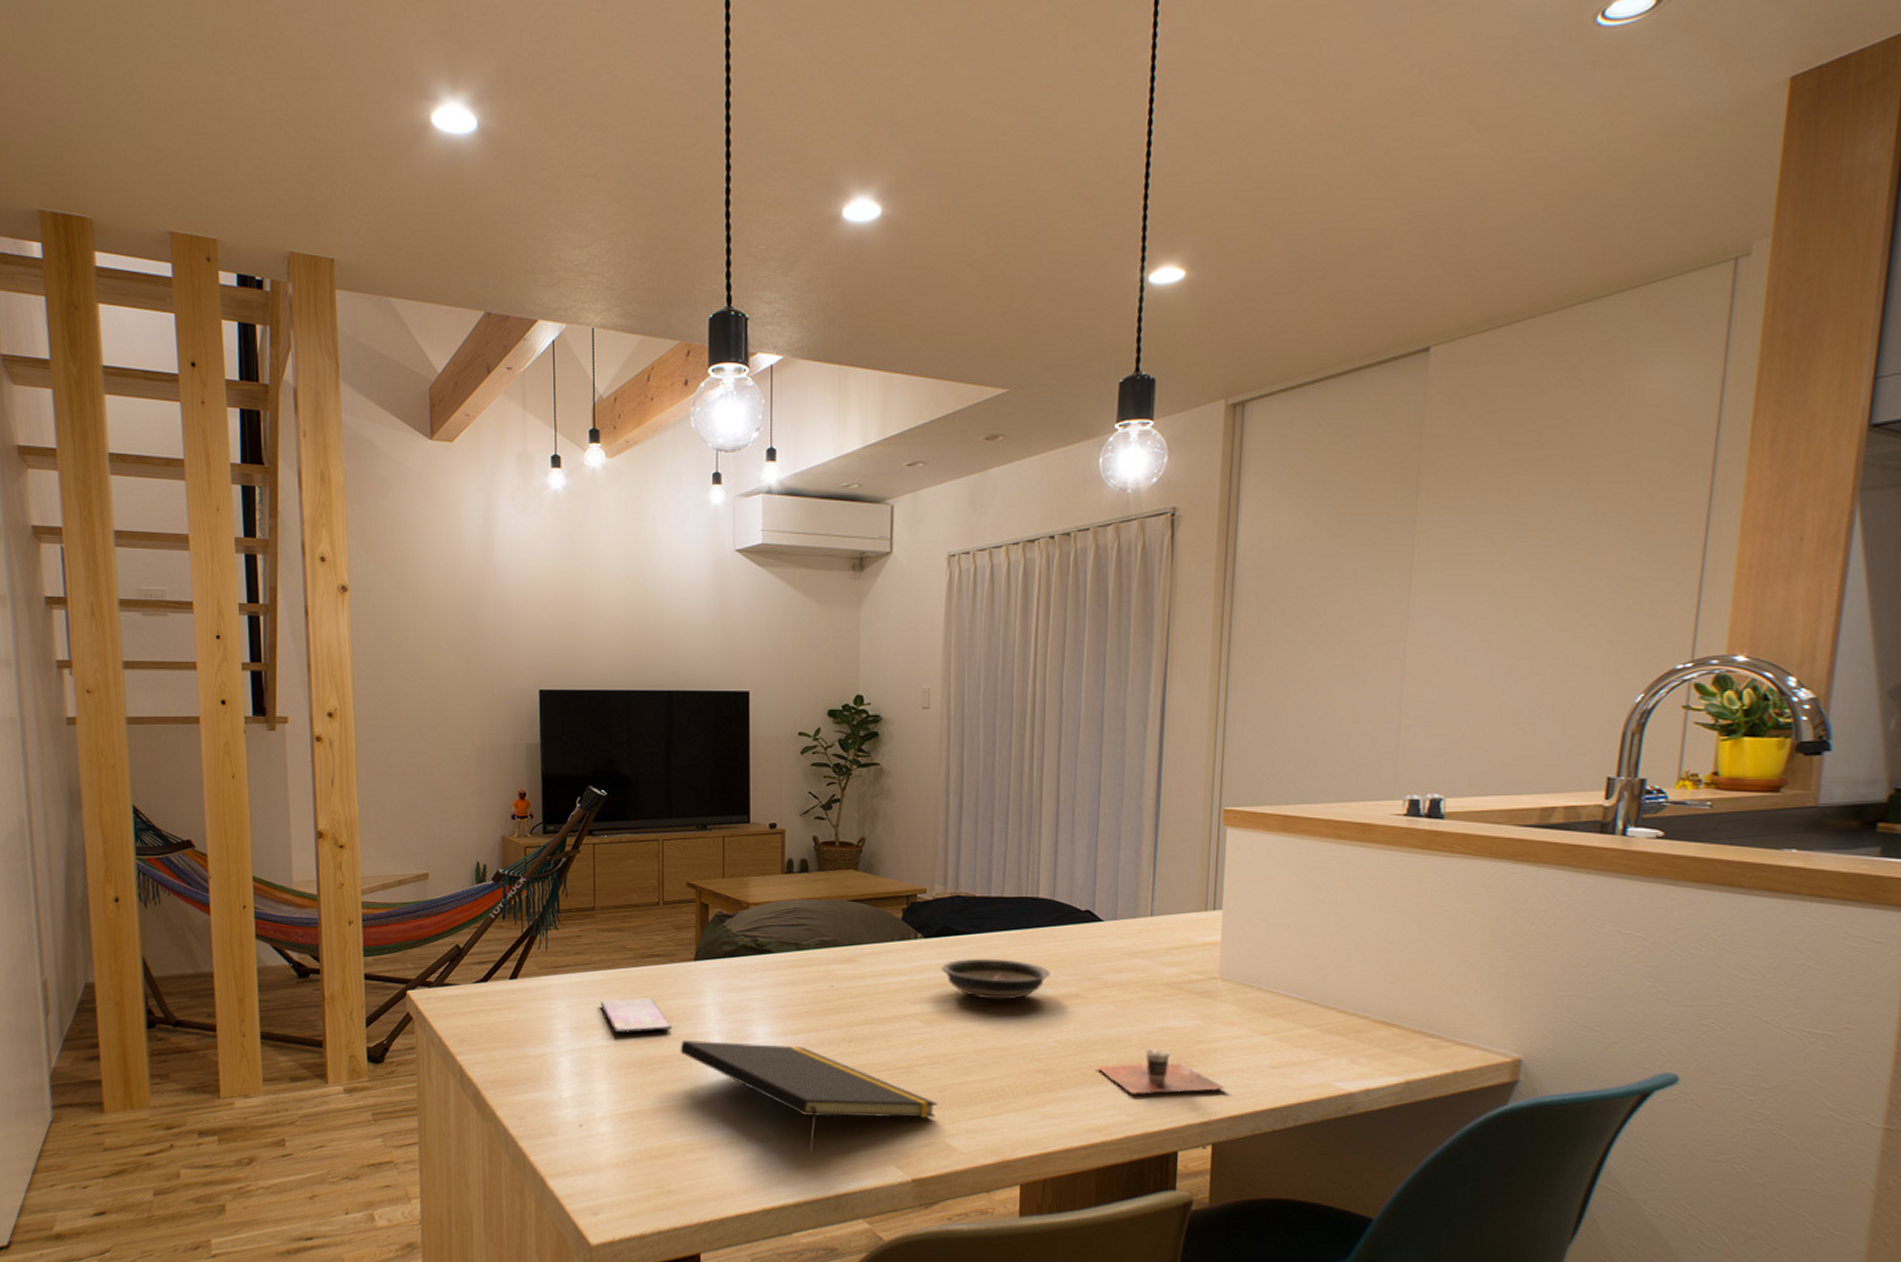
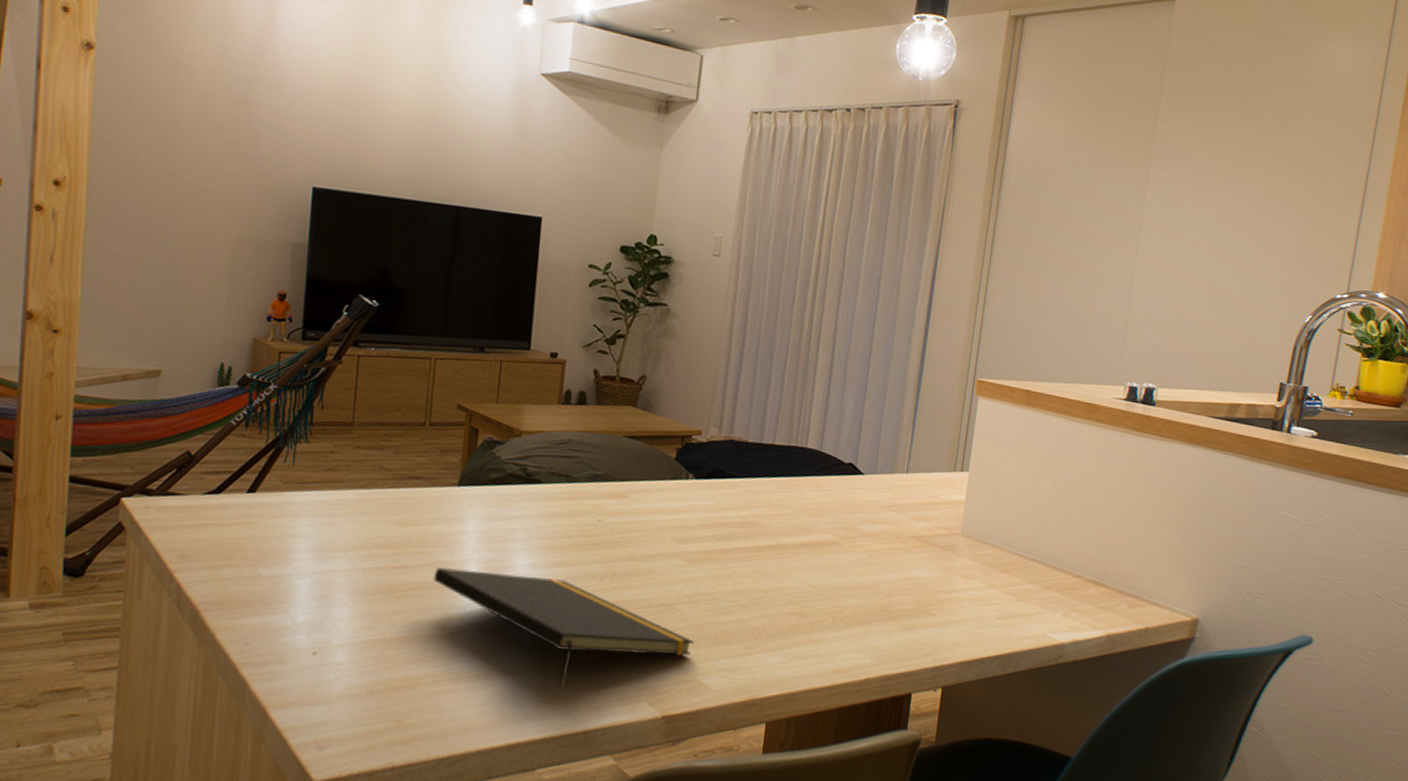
smartphone: present [600,998,673,1034] -> none [349,521,428,558]
saucer: present [941,958,1050,1000] -> none [708,501,812,544]
cup: present [1096,1049,1227,1094] -> none [845,597,959,639]

